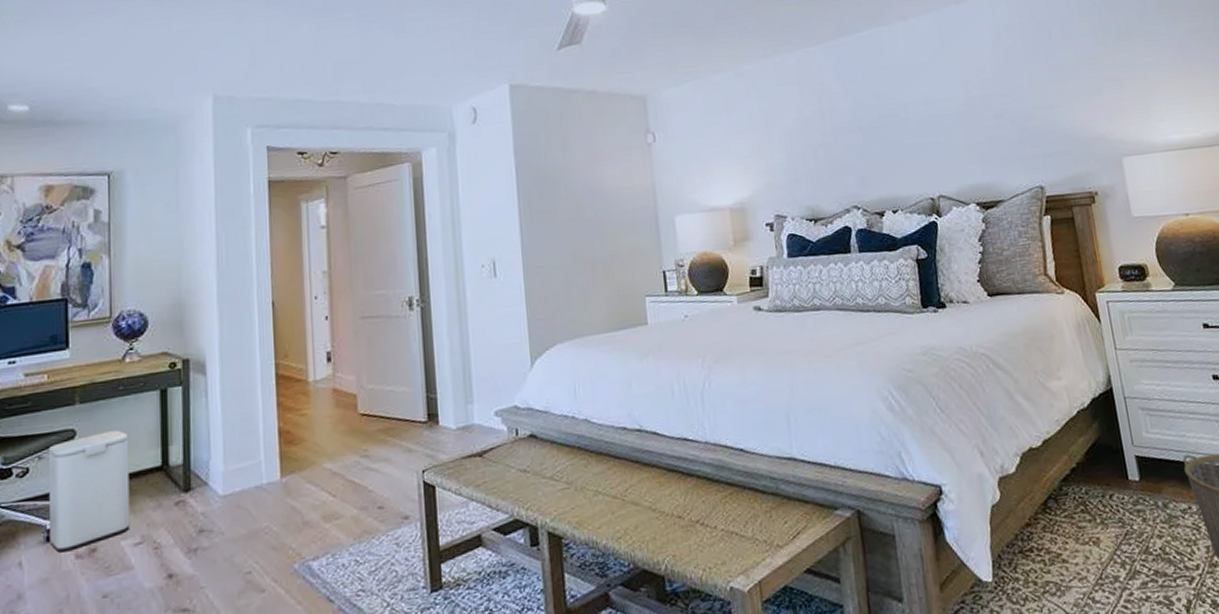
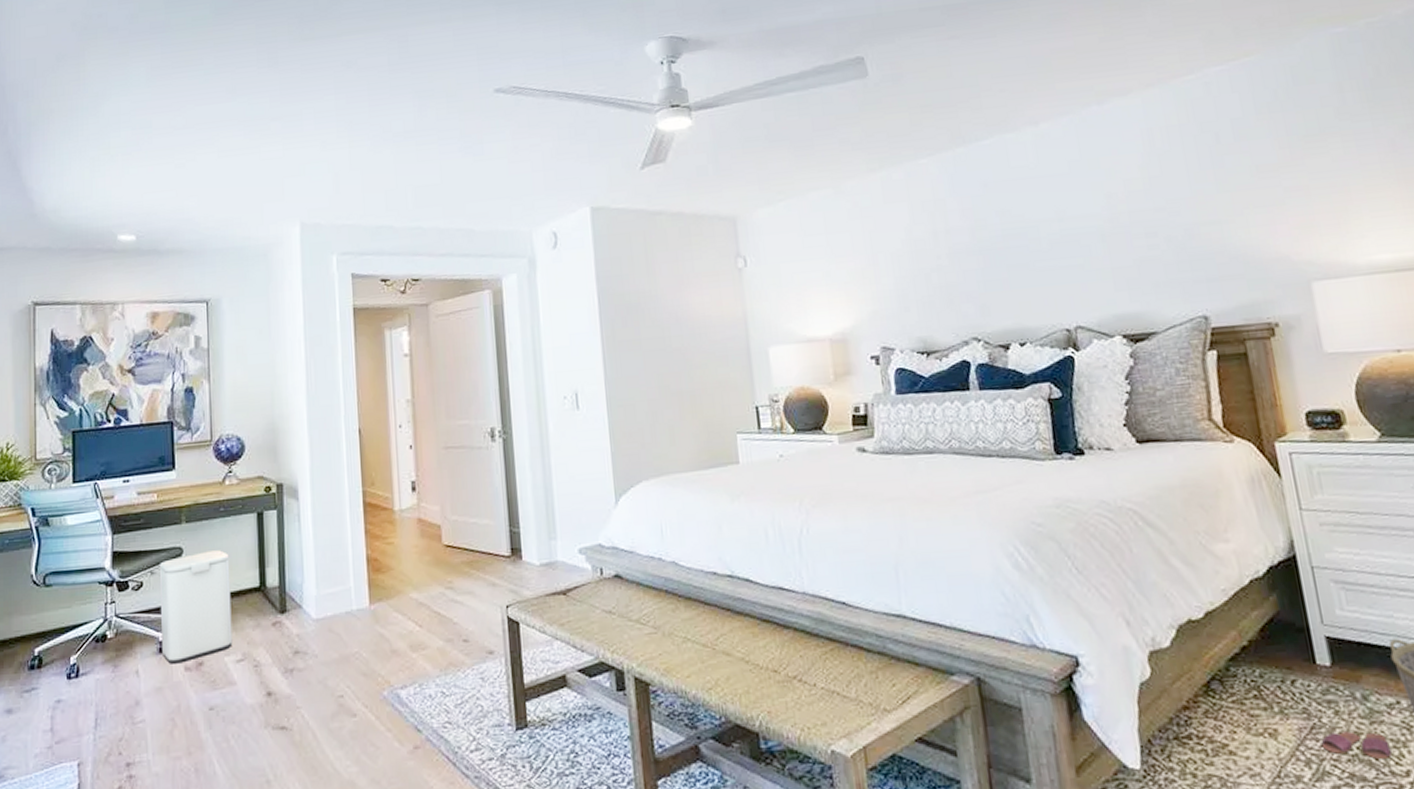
slippers: none [1132,534,1186,557] -> present [1321,731,1392,759]

